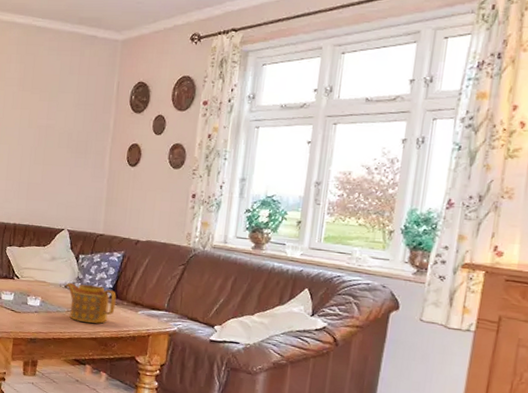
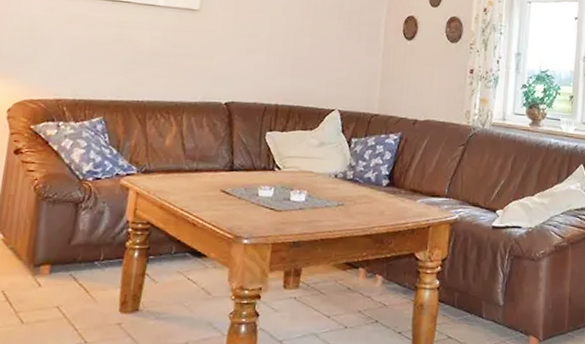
teapot: present [65,282,116,324] -> none [336,171,393,218]

